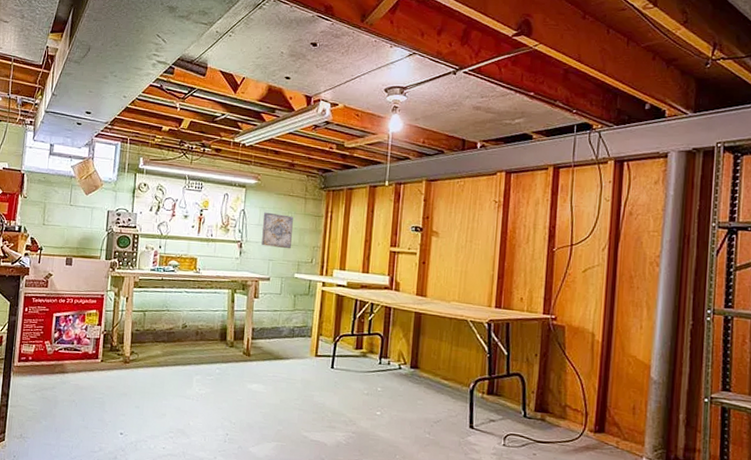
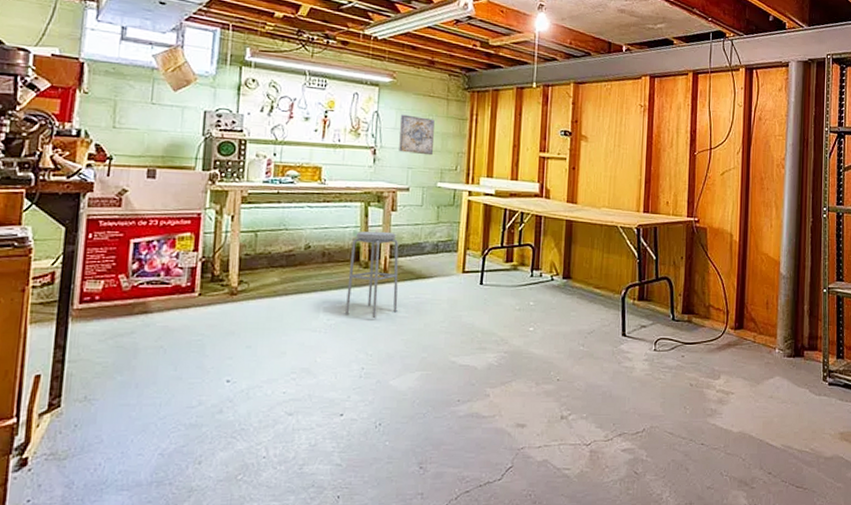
stool: none [214,315,260,392] -> present [345,231,399,319]

